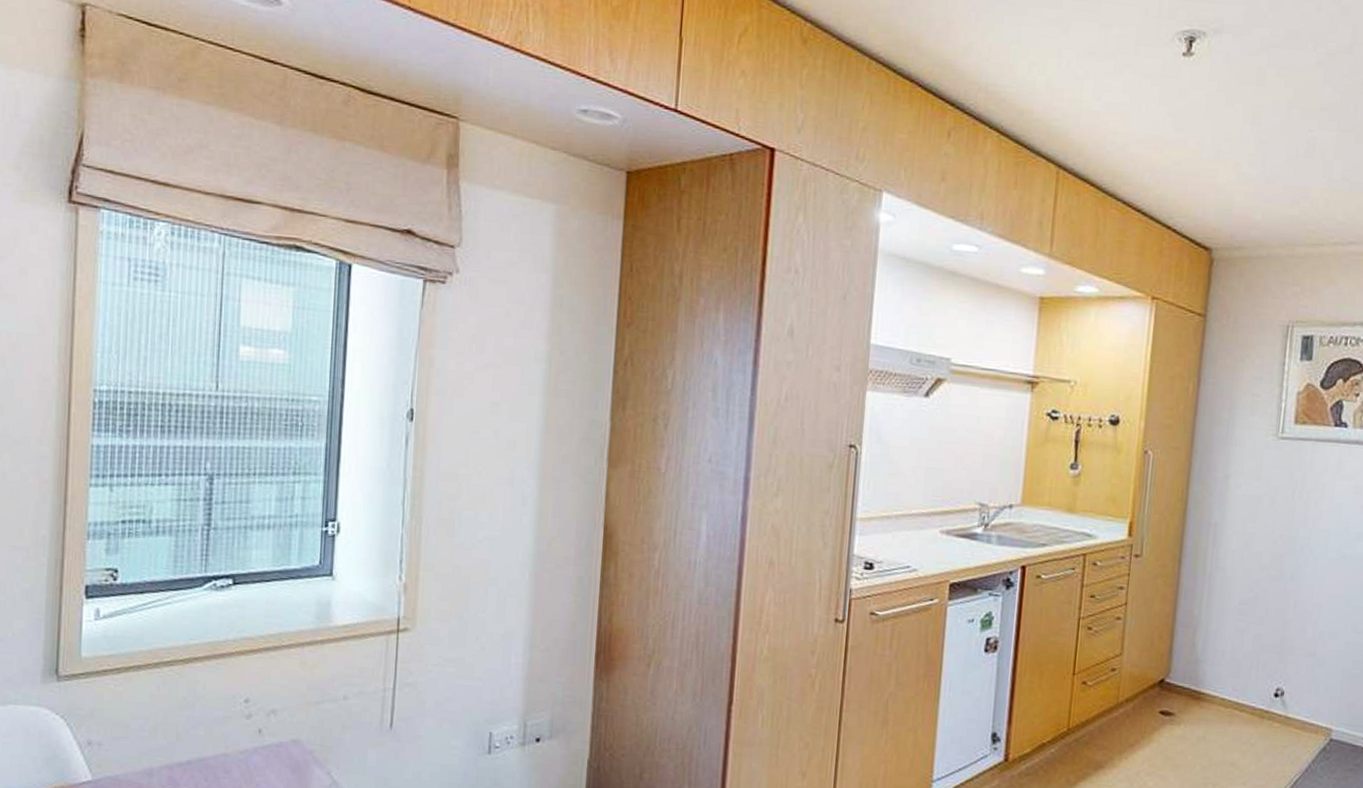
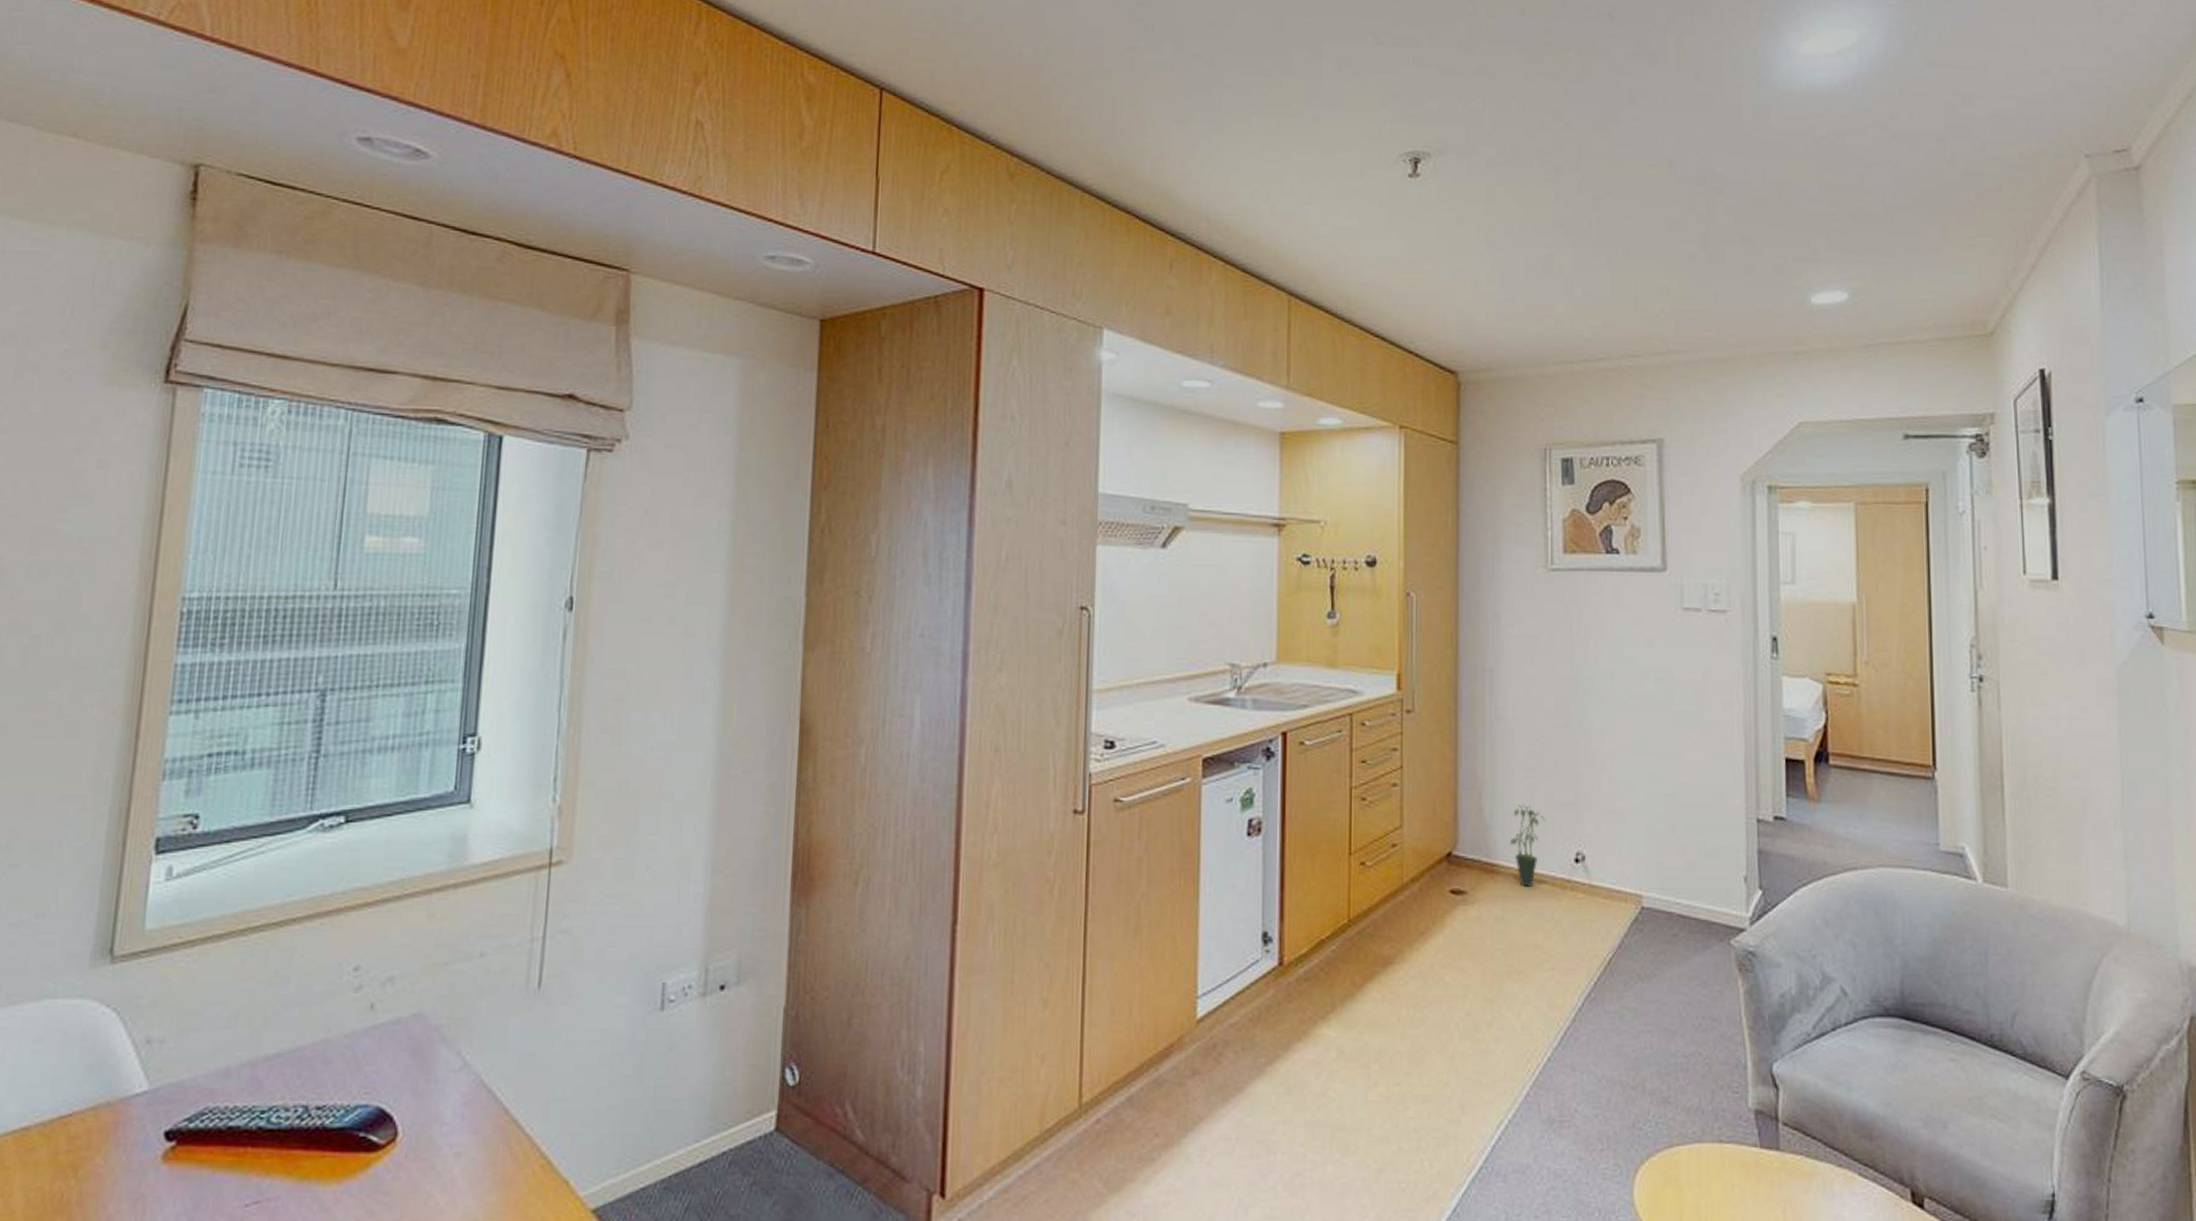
potted plant: none [1217,643,1252,714] -> present [1509,804,1546,887]

